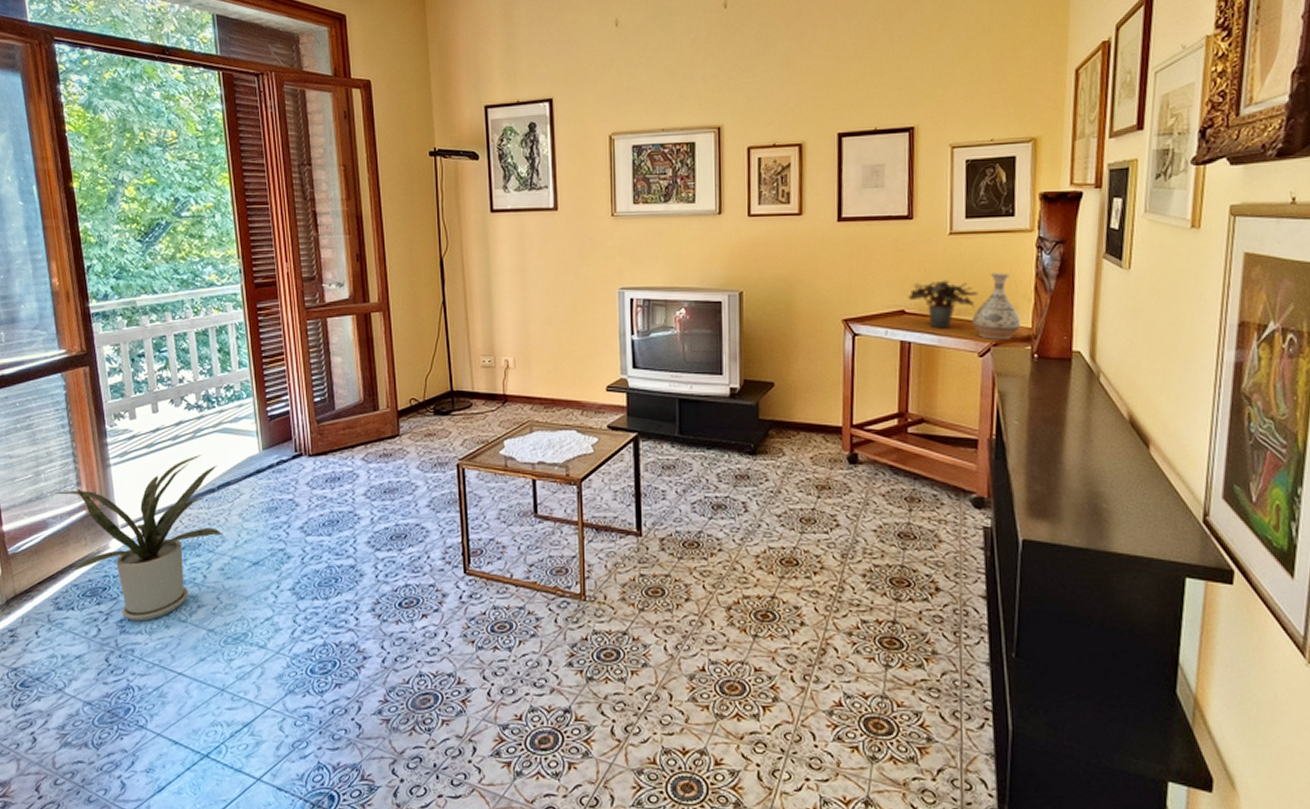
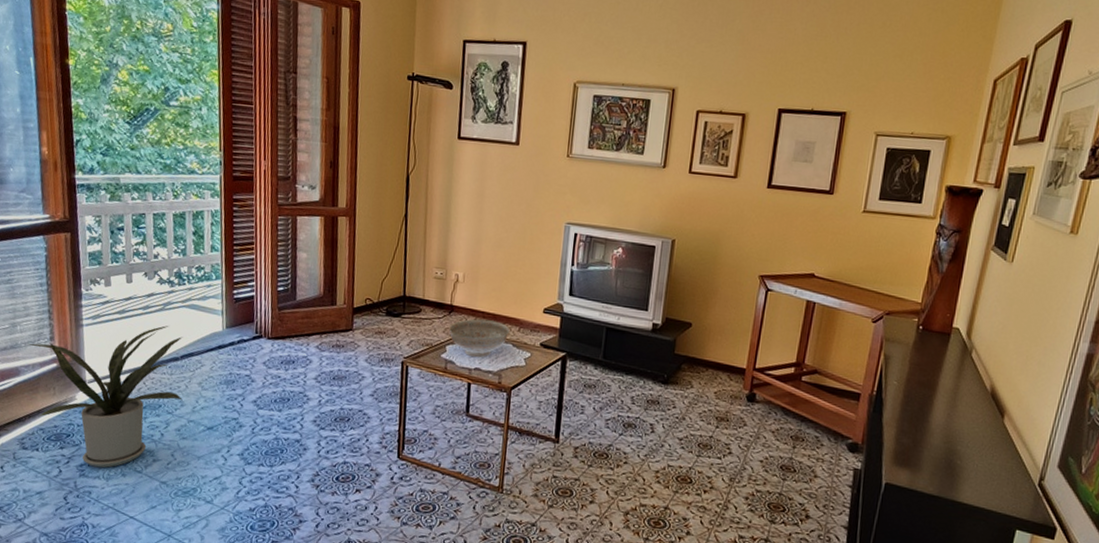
decorative bowl: none [505,407,572,450] -> present [449,318,510,358]
potted plant: present [908,280,978,329] -> none [818,251,880,295]
vase: present [971,272,1022,339] -> none [870,250,913,311]

